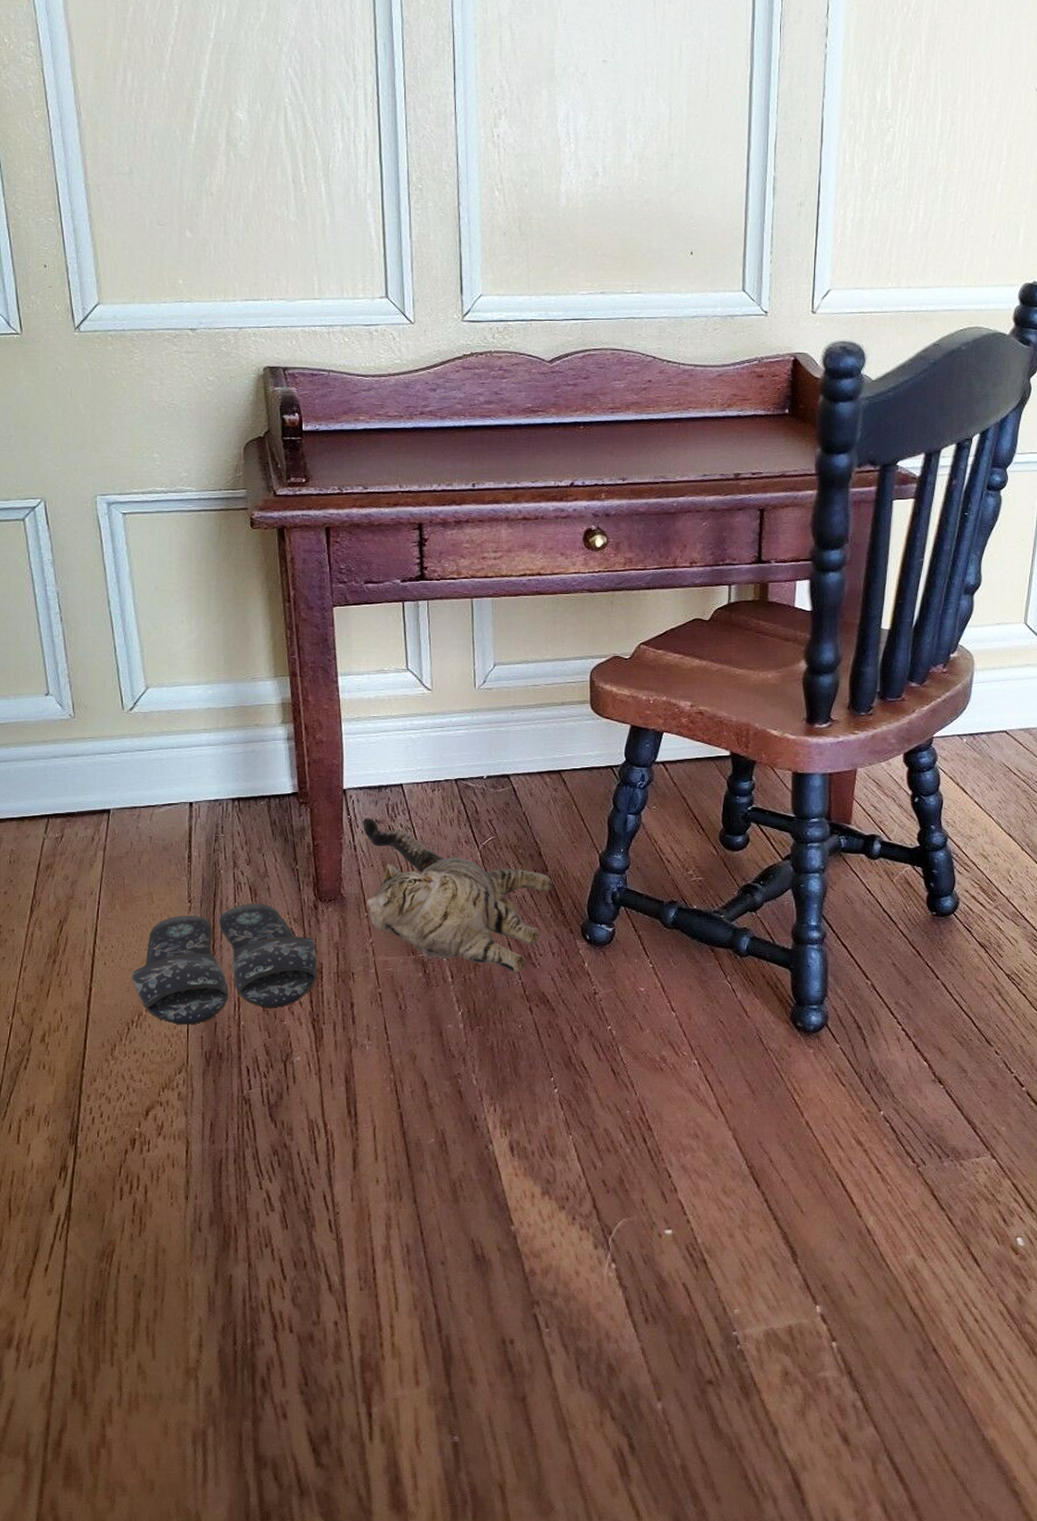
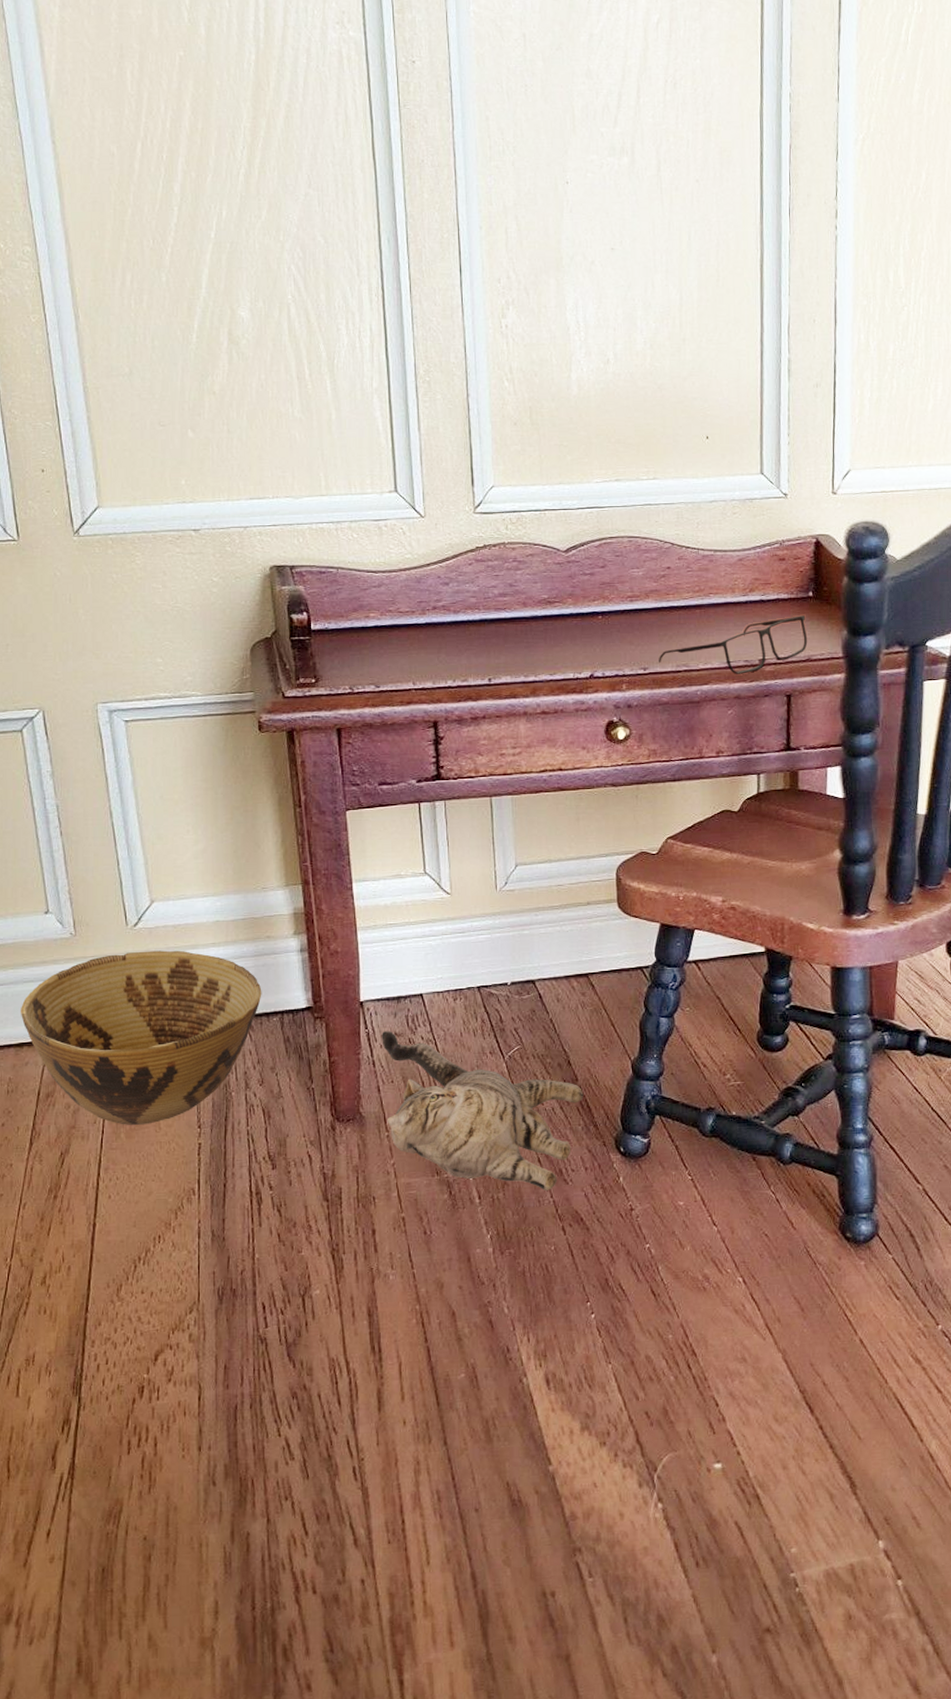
woven basket: none [21,734,250,897] -> present [20,950,262,1125]
slippers: present [132,903,317,1025] -> none [138,1126,336,1260]
eyeglasses: none [637,432,782,488] -> present [659,615,808,674]

